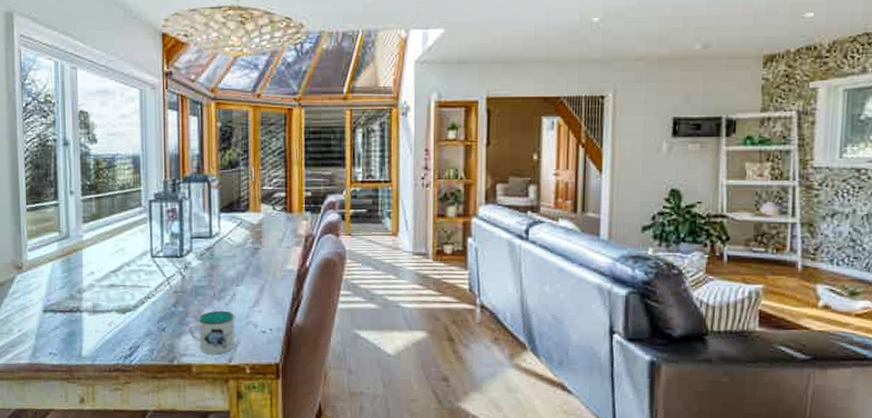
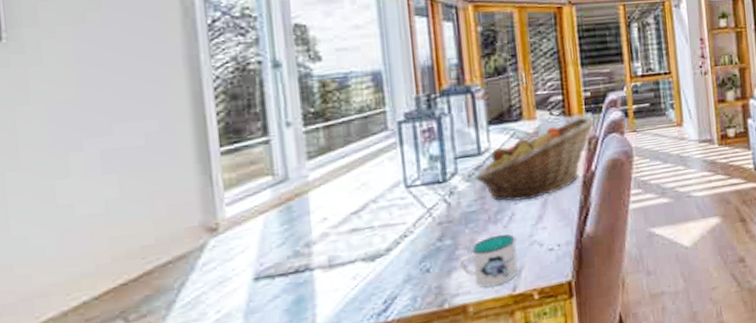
fruit basket: none [205,215,312,284] -> present [474,117,594,202]

